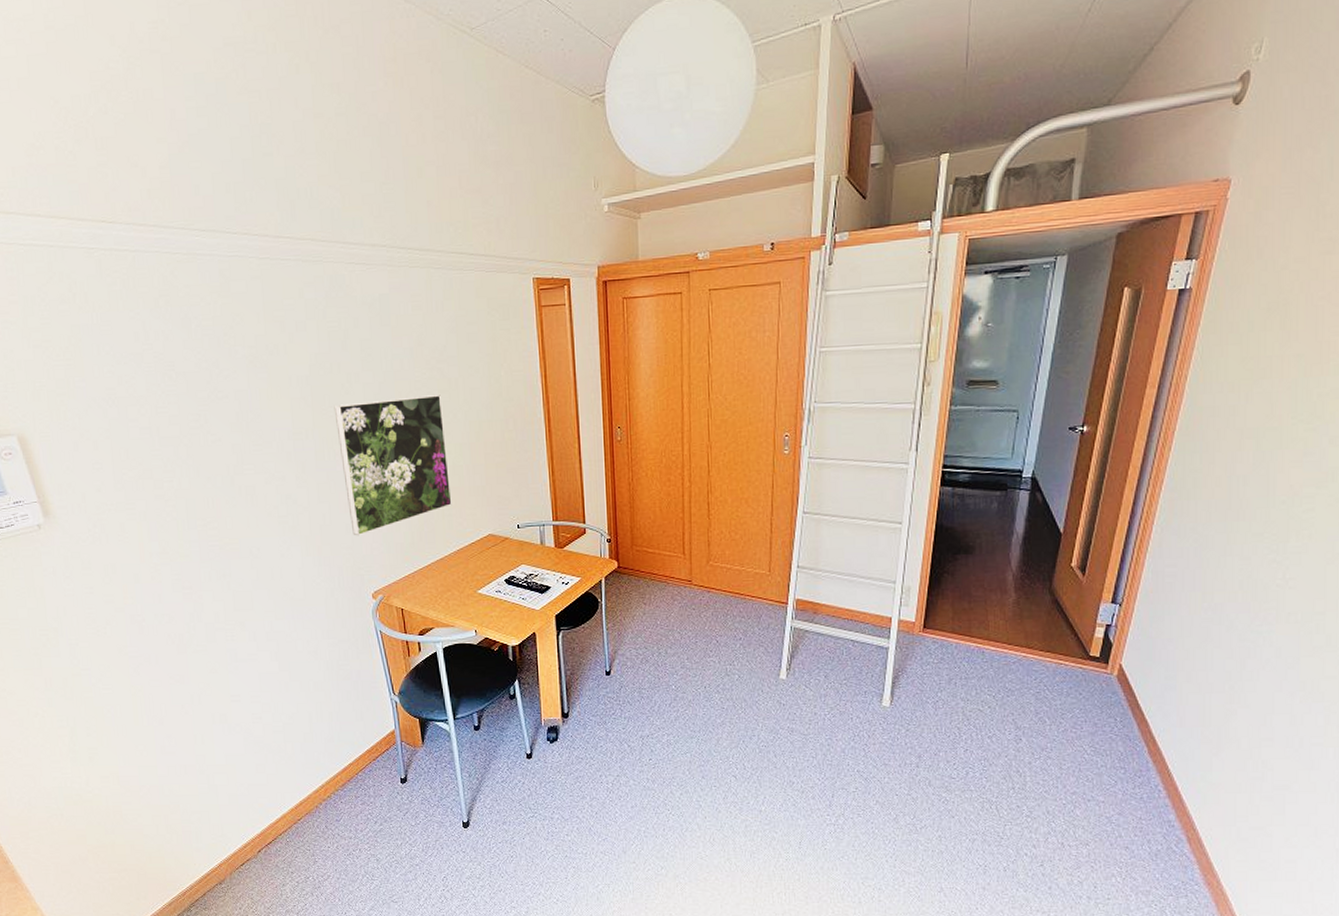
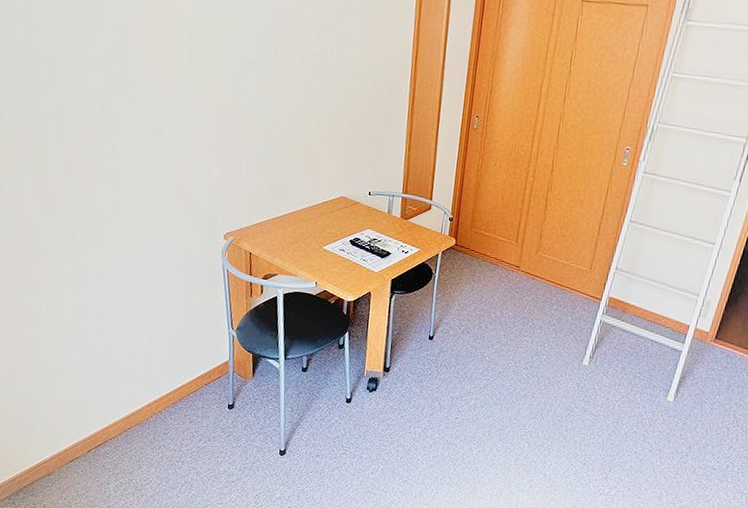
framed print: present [334,395,452,536] -> none [210,51,315,179]

